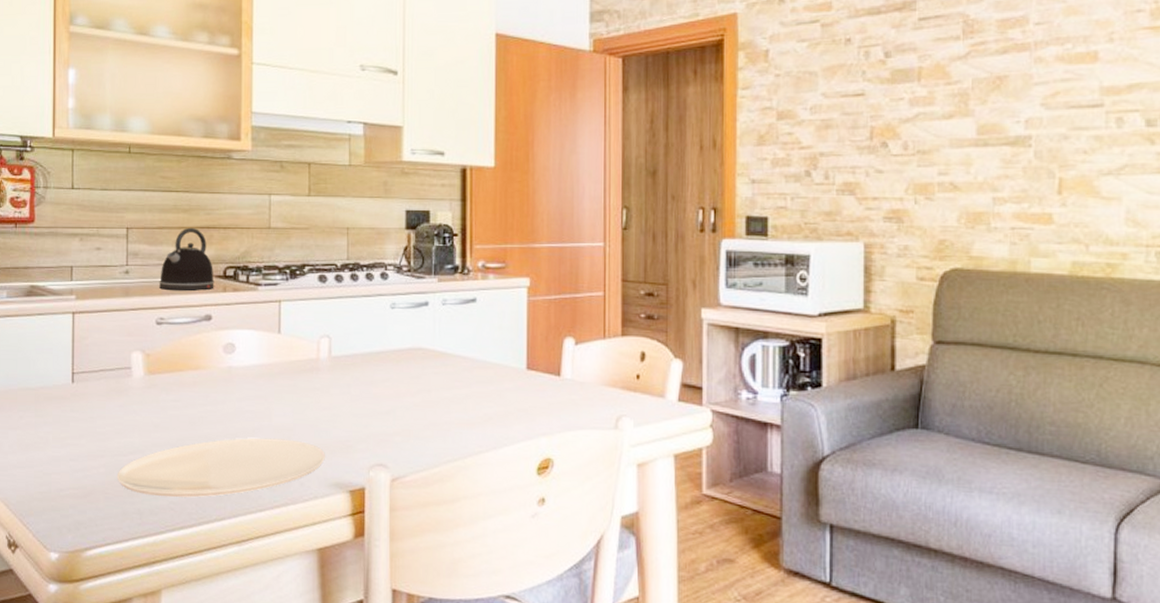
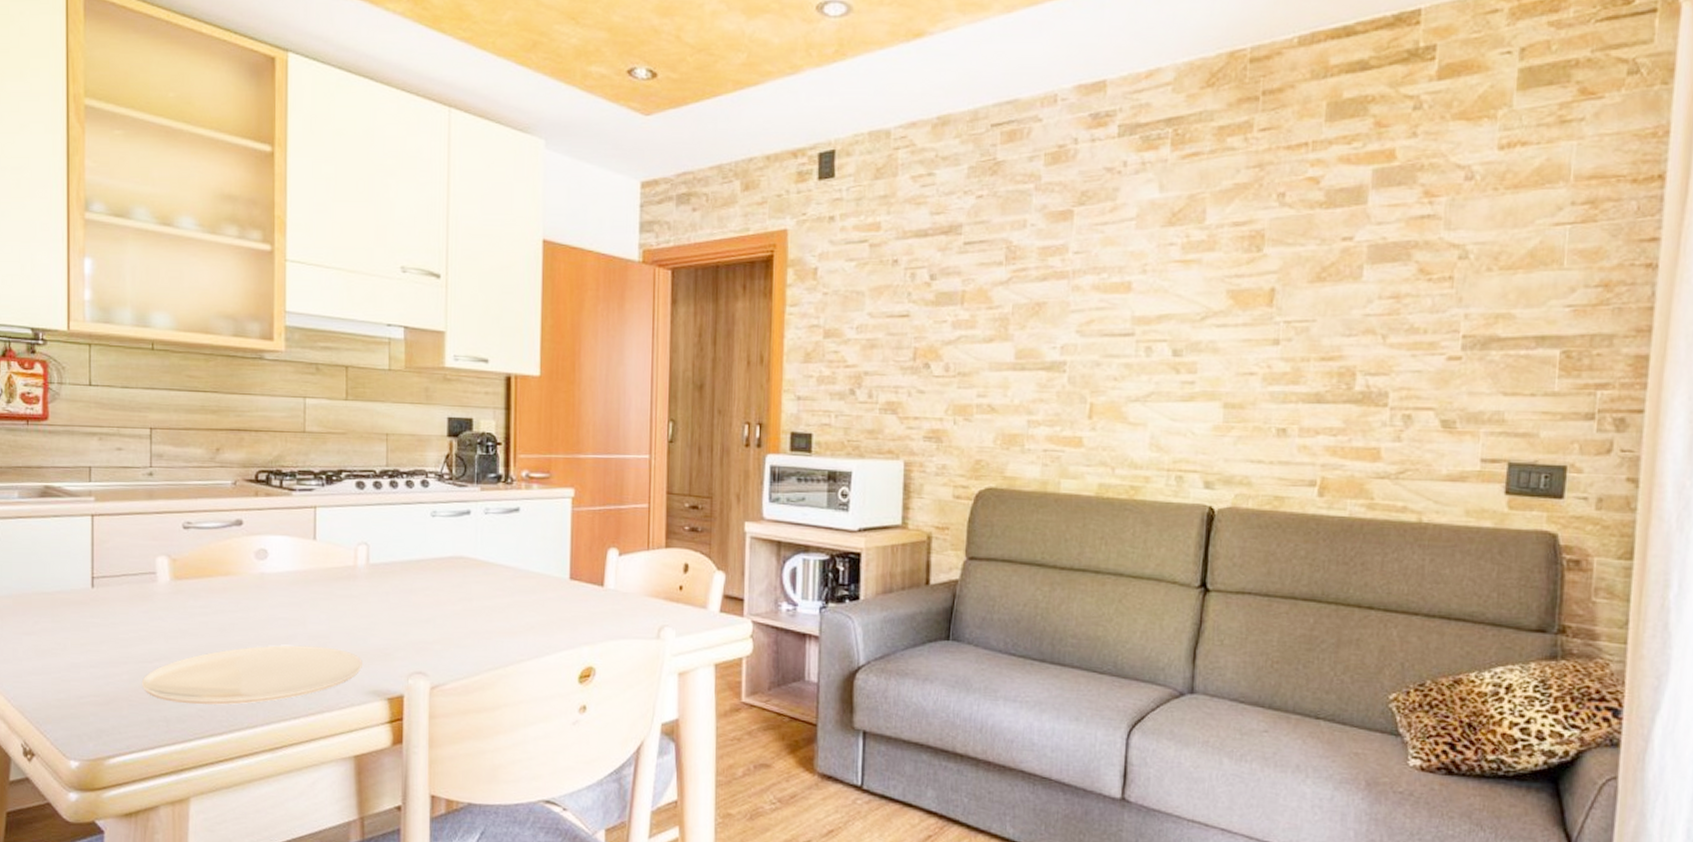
kettle: present [158,227,214,291] -> none [185,429,245,495]

